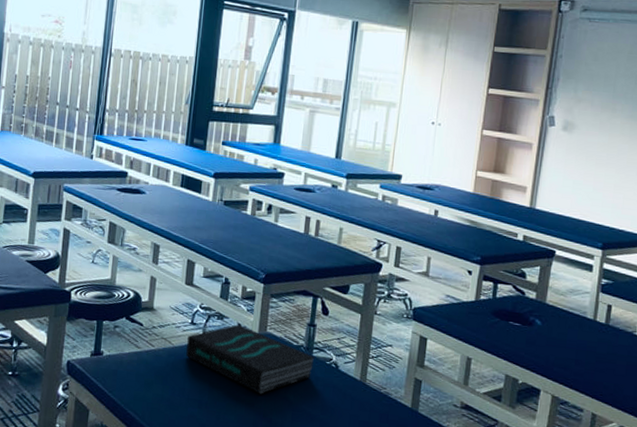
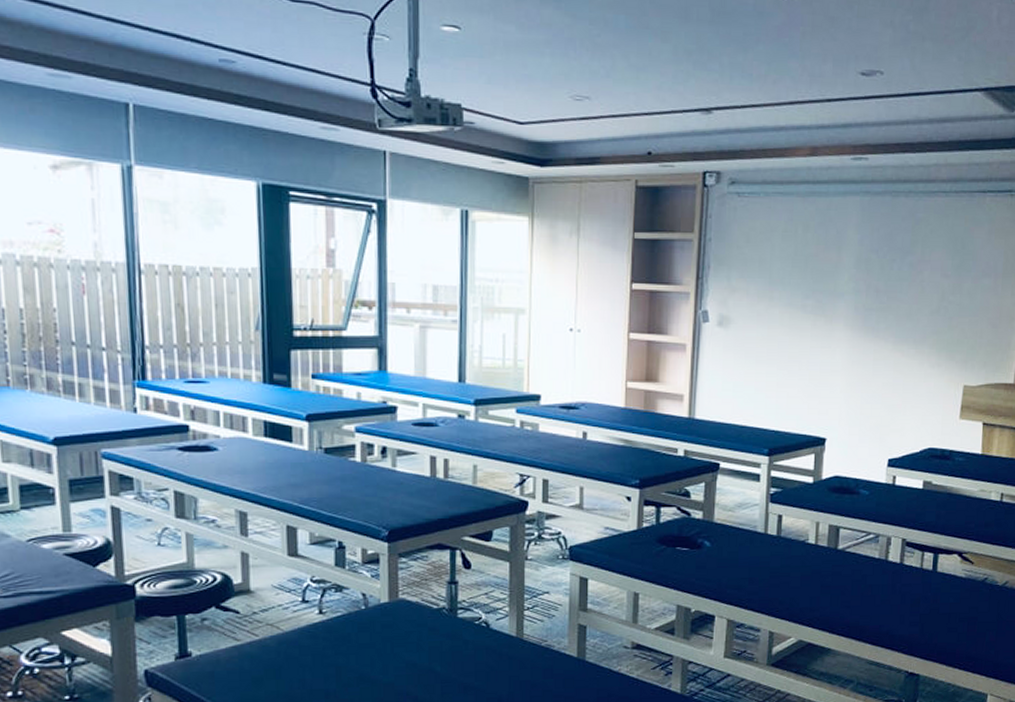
book: present [186,324,315,394] -> none [300,595,461,671]

